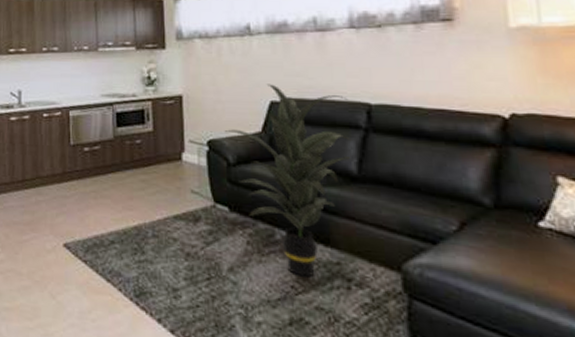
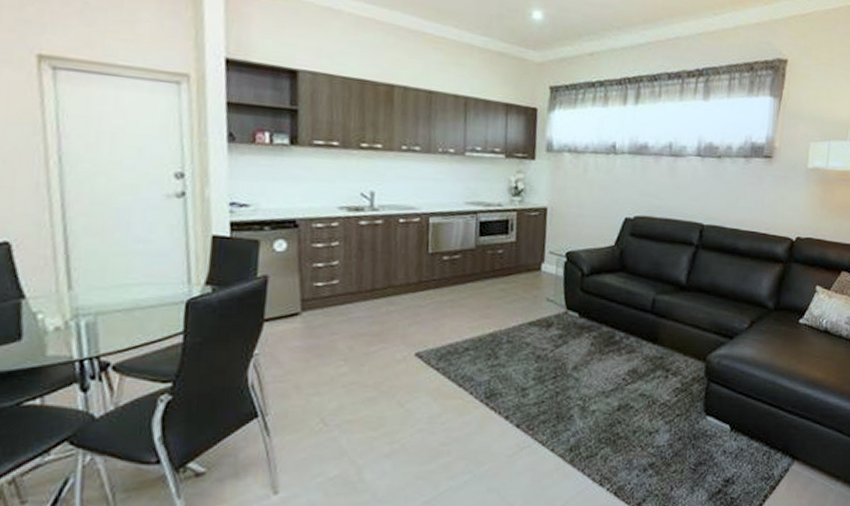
indoor plant: present [224,84,352,278] -> none [582,201,687,370]

